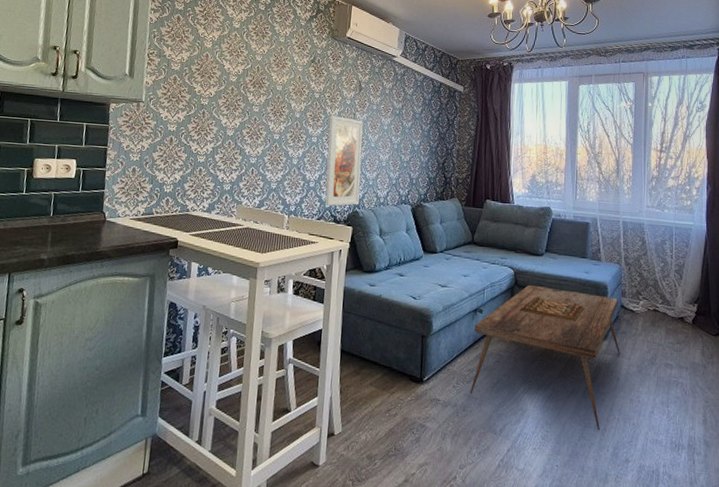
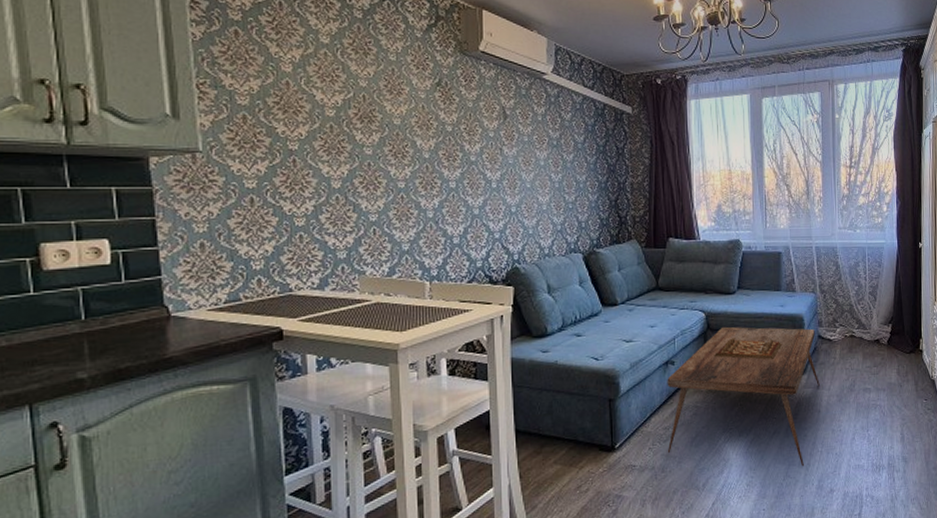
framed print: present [324,115,363,206] -> none [469,152,518,264]

